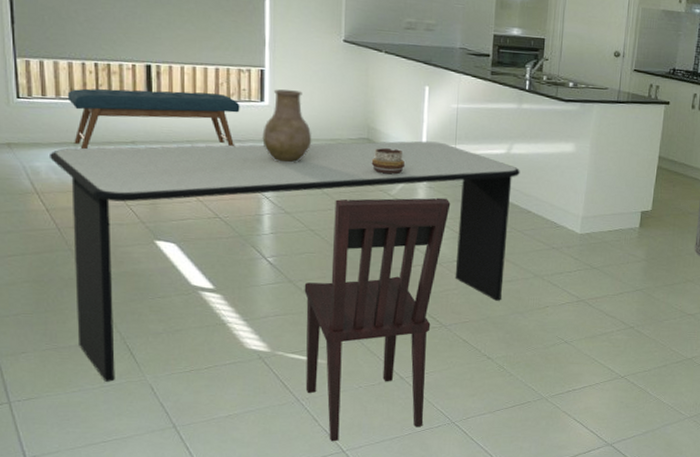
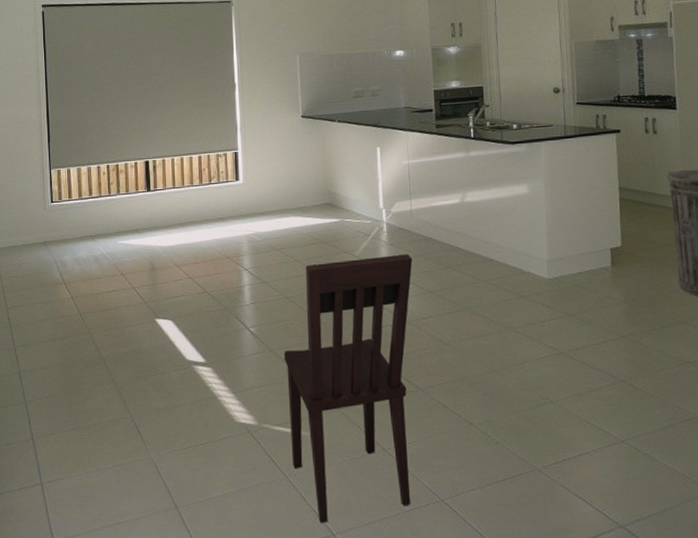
dining table: present [50,140,520,382] -> none [74,199,477,461]
bench: present [67,88,240,150] -> none [87,178,220,241]
vase: present [262,89,312,163] -> none [239,167,281,235]
decorative bowl: present [371,148,406,175] -> none [334,210,366,236]

